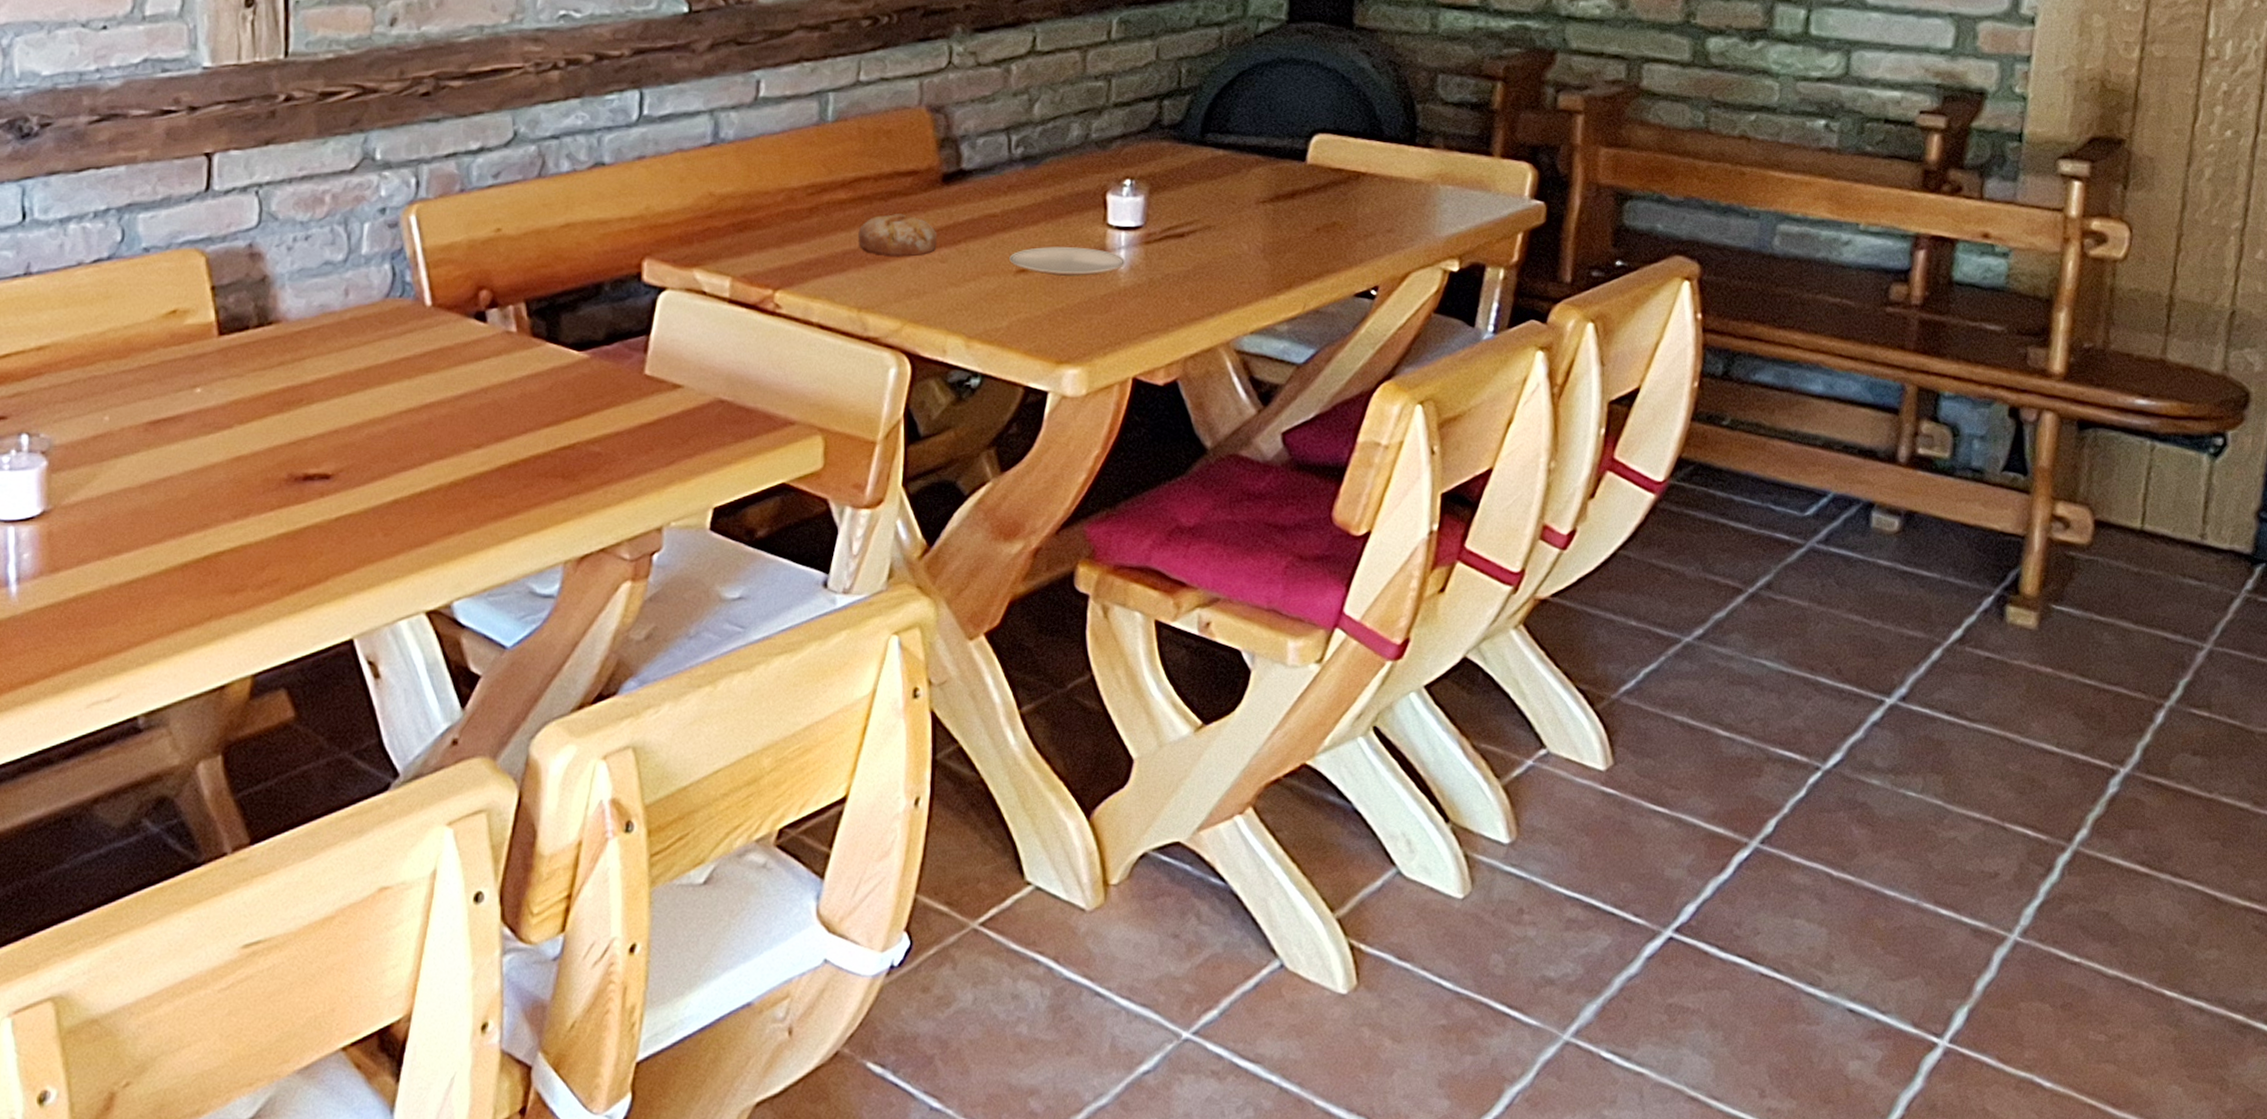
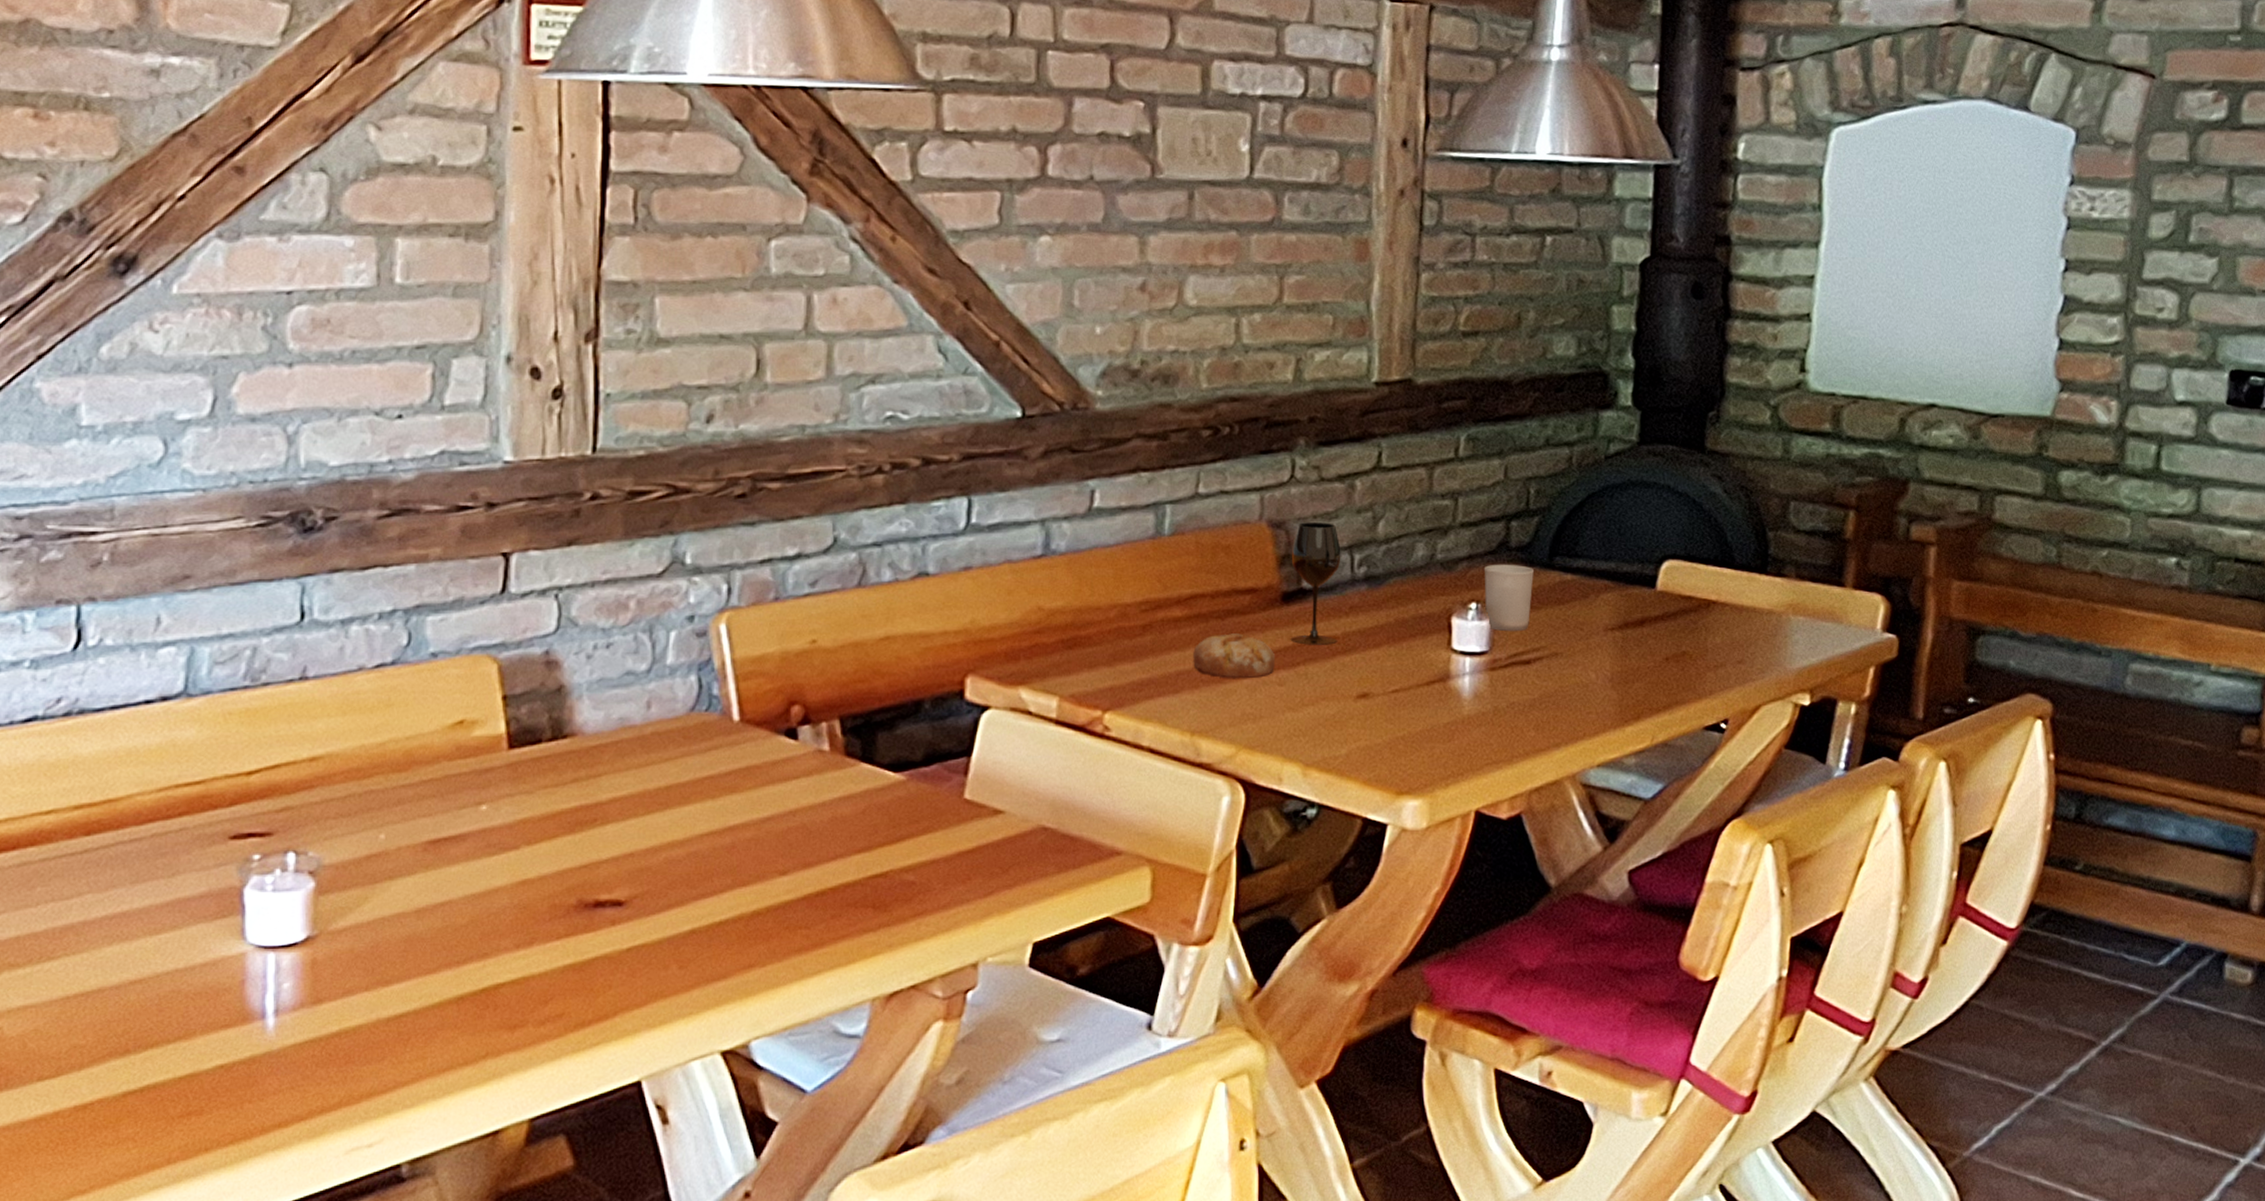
wineglass: none [951,106,999,224] -> present [1290,522,1341,645]
plate: present [1009,246,1126,277] -> none [1350,671,1470,703]
candle holder: none [1137,141,1187,207] -> present [1483,564,1535,632]

